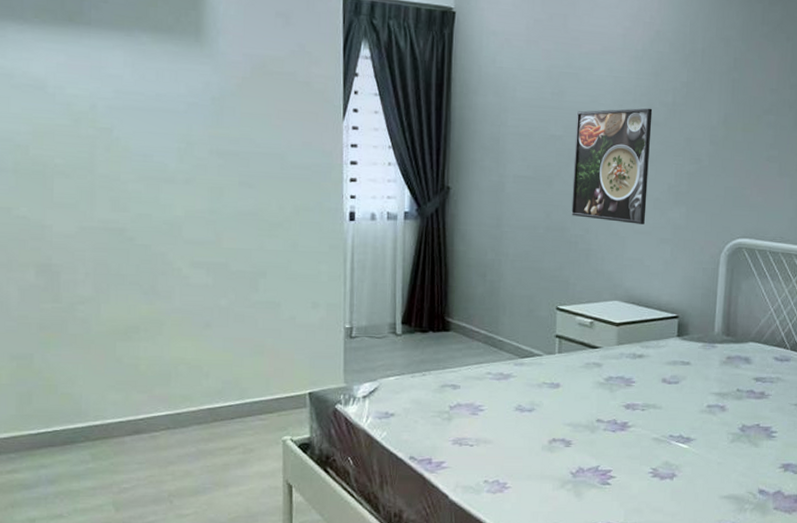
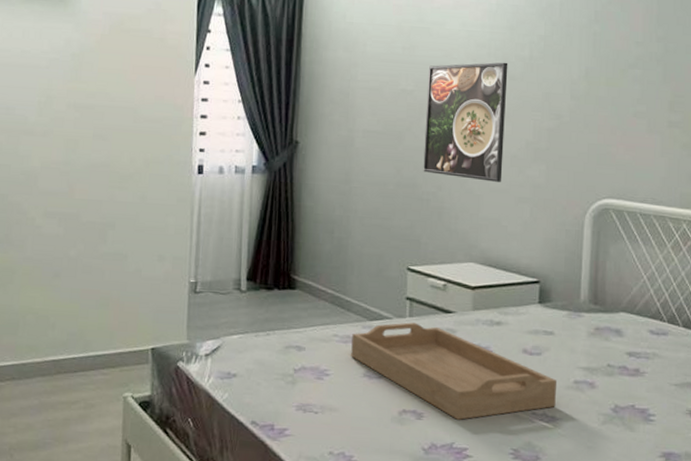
serving tray: none [504,358,693,445] -> present [351,322,558,420]

